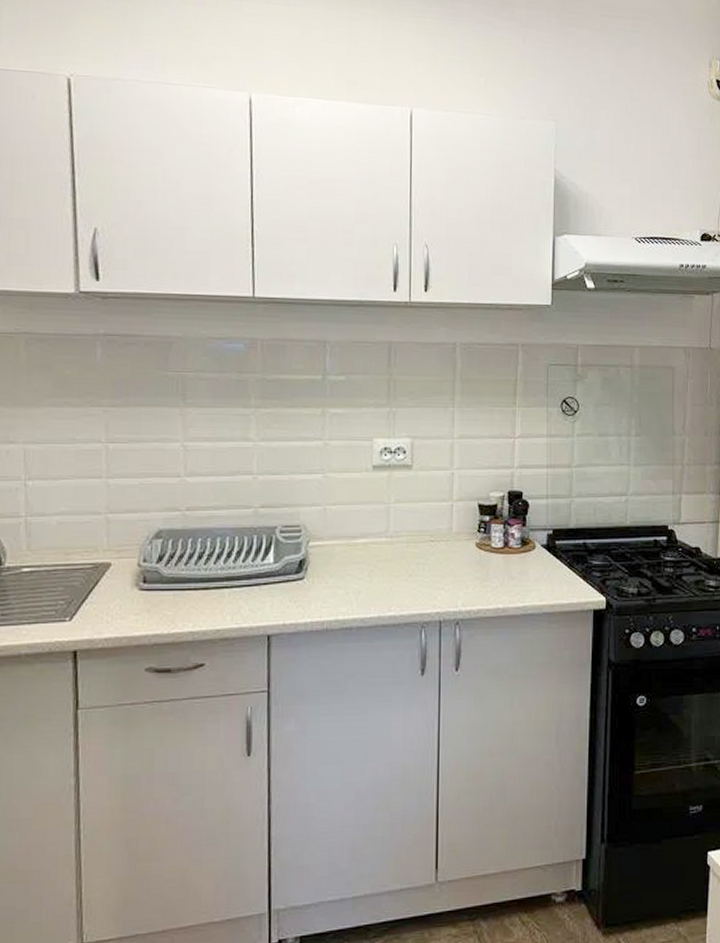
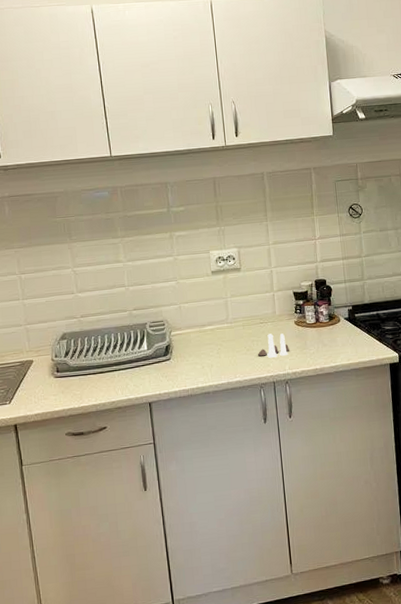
salt and pepper shaker set: none [422,556,465,590] -> present [257,333,289,359]

